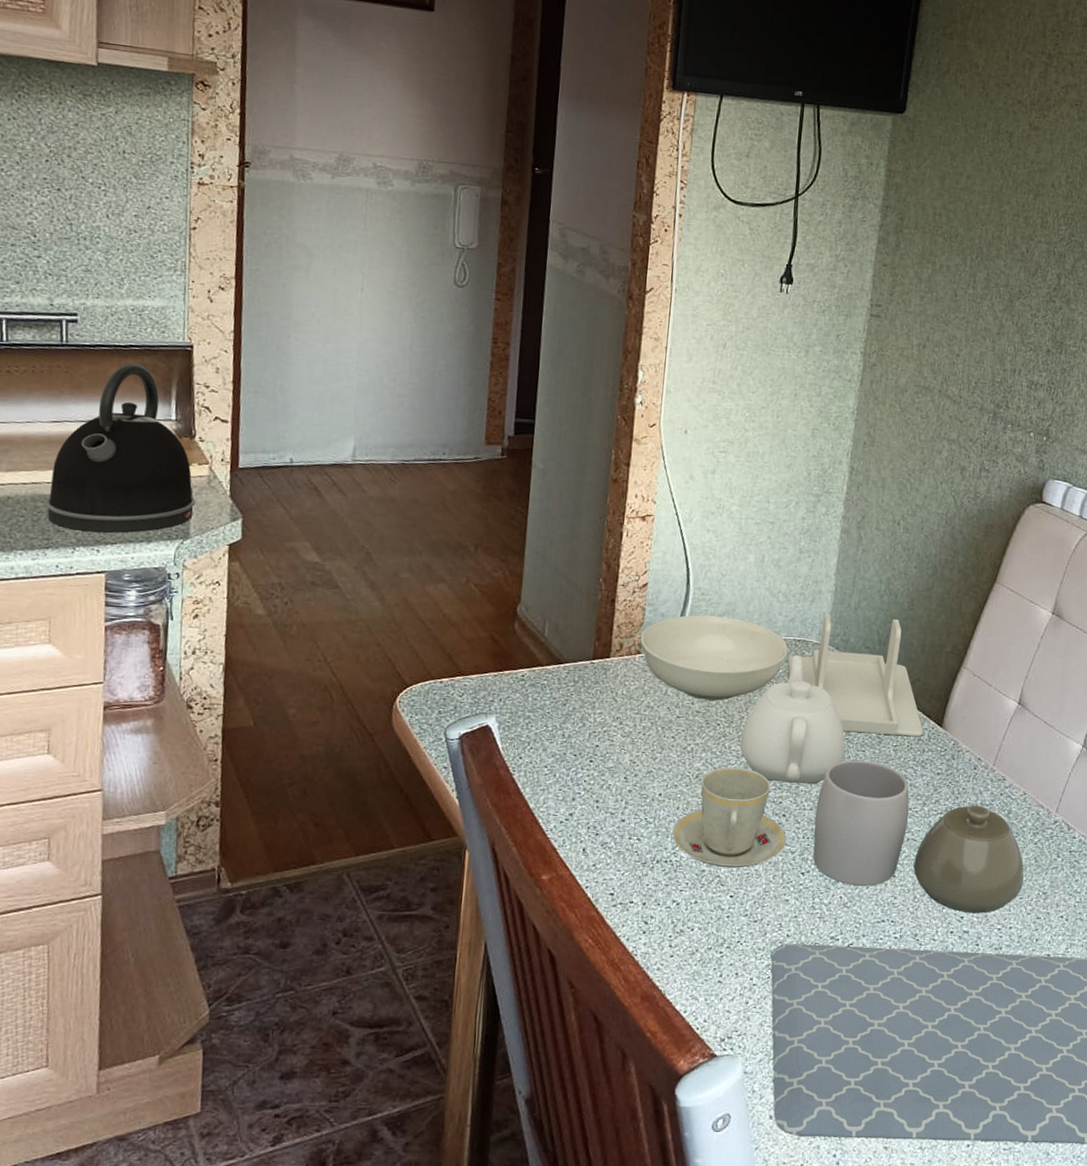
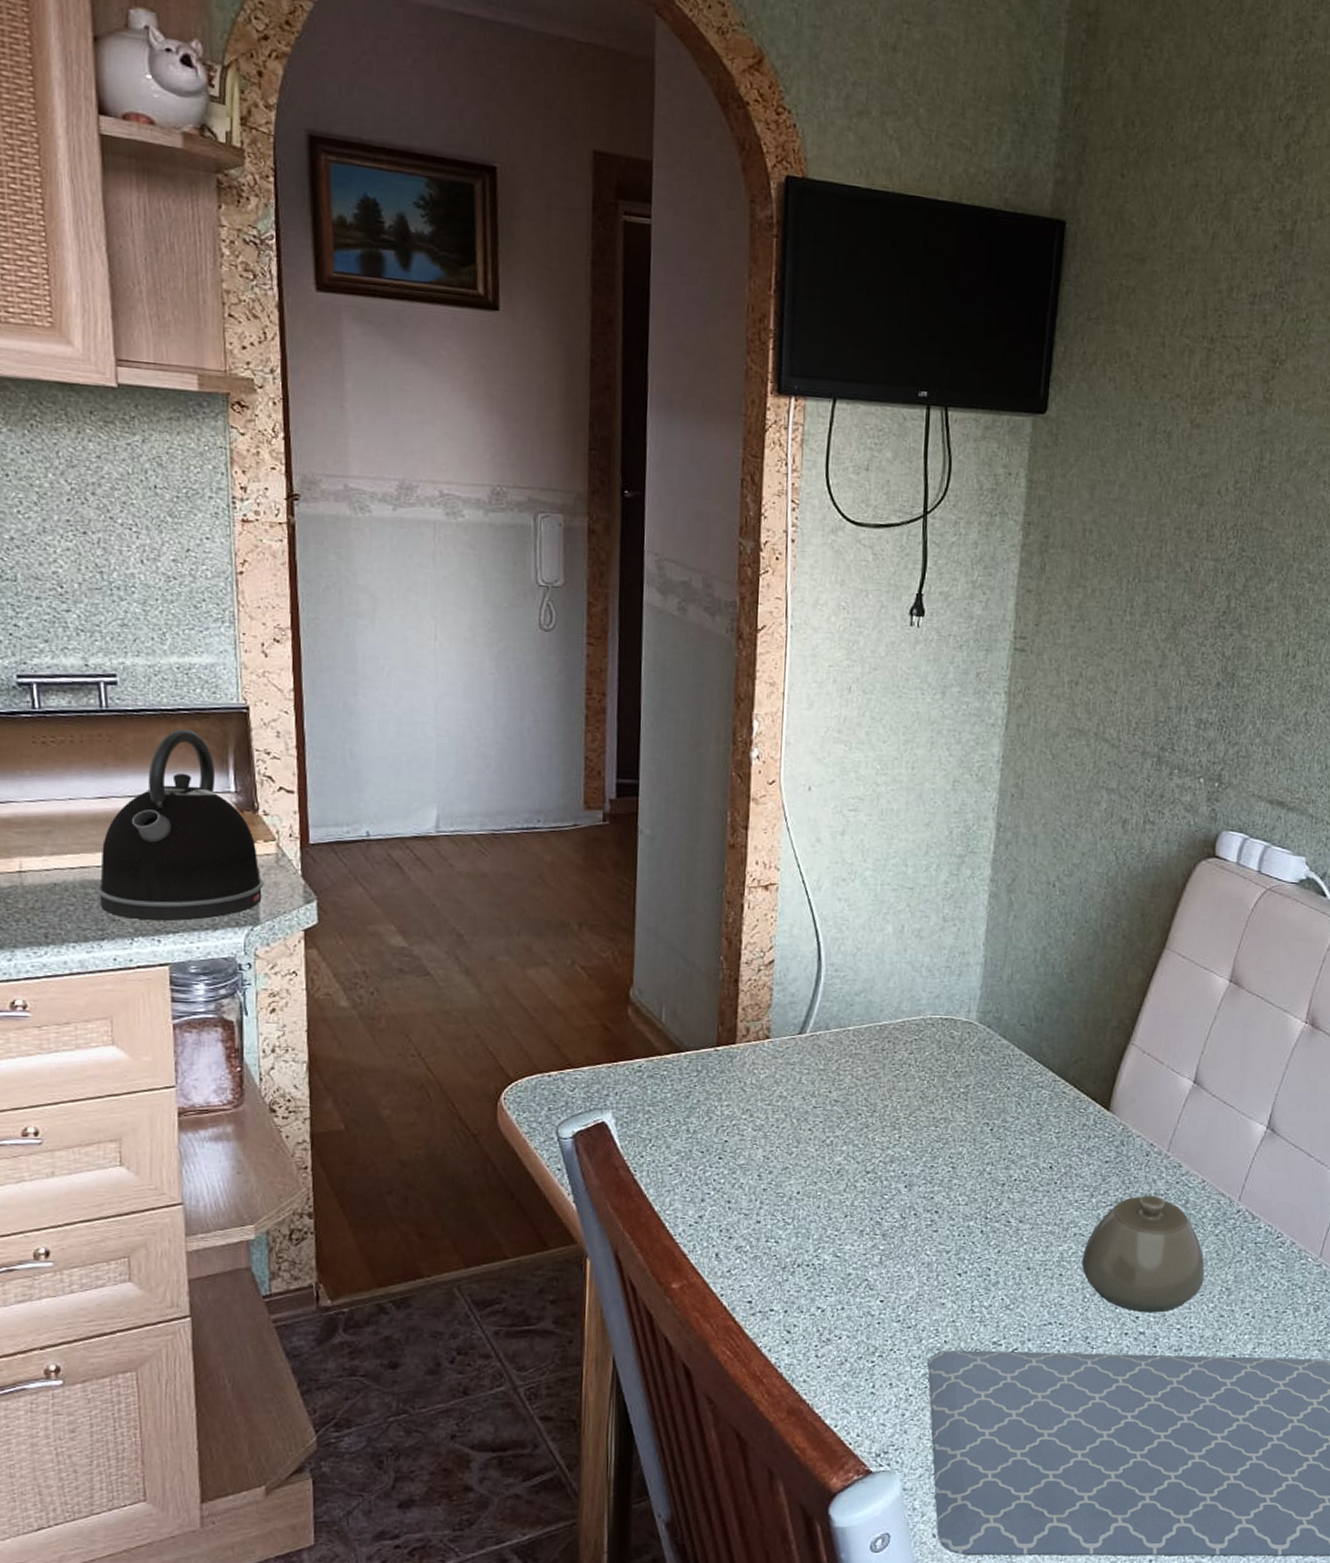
bowl: present [640,615,789,701] -> none [769,994,935,1088]
teacup: present [672,767,786,868] -> none [814,1160,940,1271]
teapot: present [739,654,846,785] -> none [884,1034,1002,1178]
napkin holder: present [787,612,924,737] -> none [934,987,1089,1122]
mug: present [813,759,909,887] -> none [970,1149,1076,1287]

